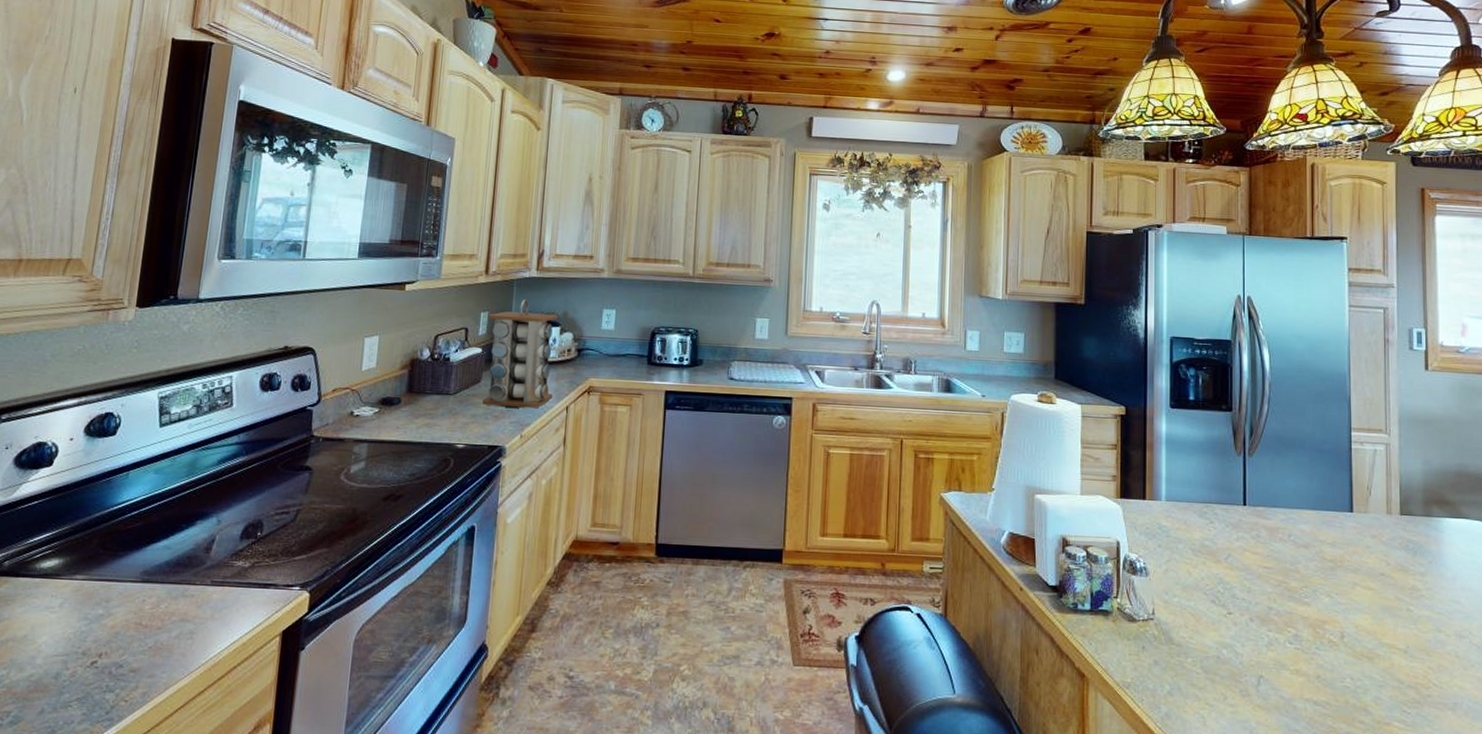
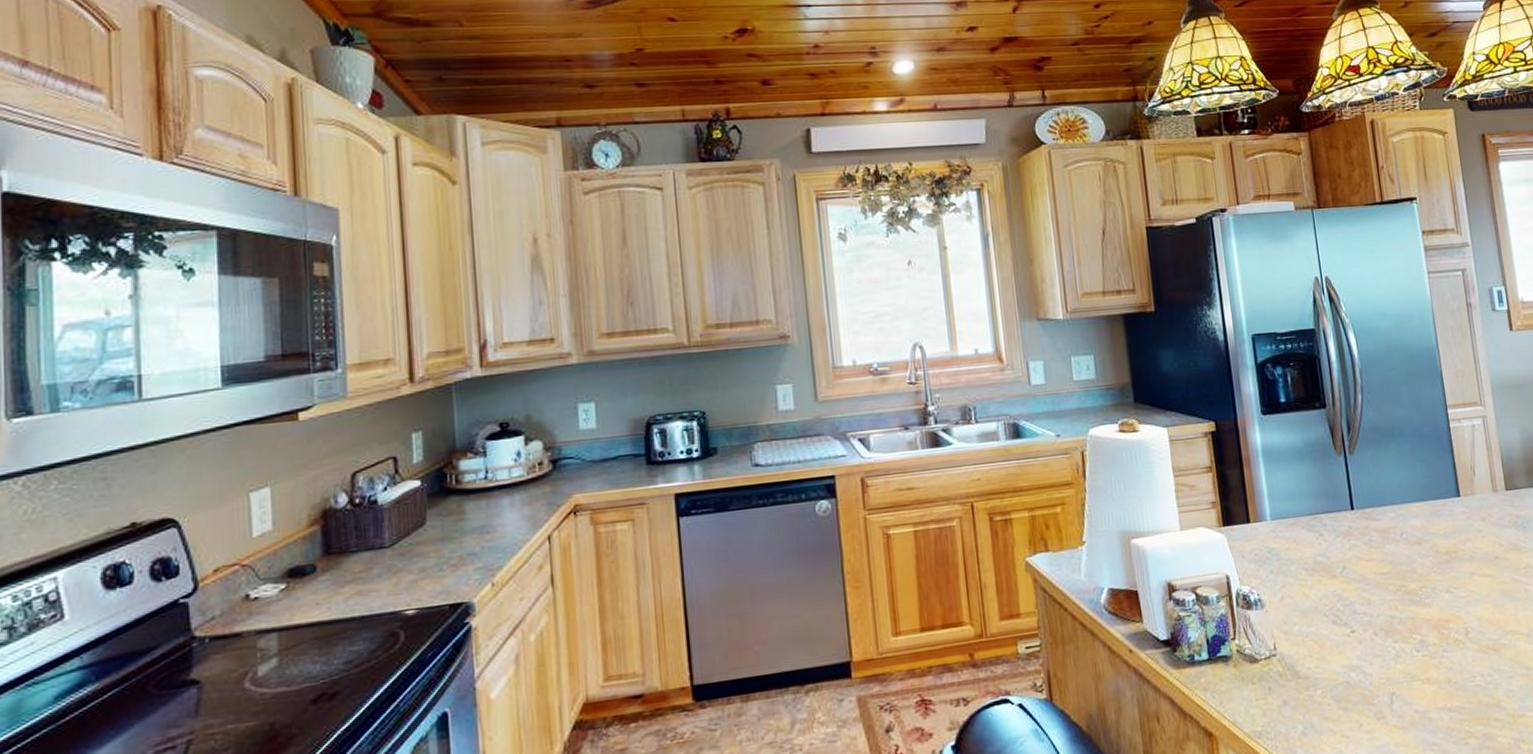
spice rack: present [482,298,558,408] -> none [421,406,528,553]

